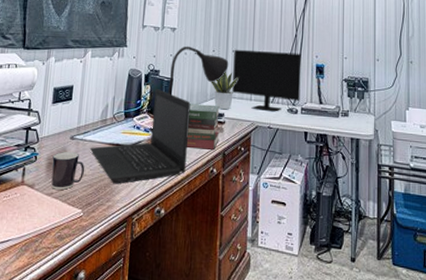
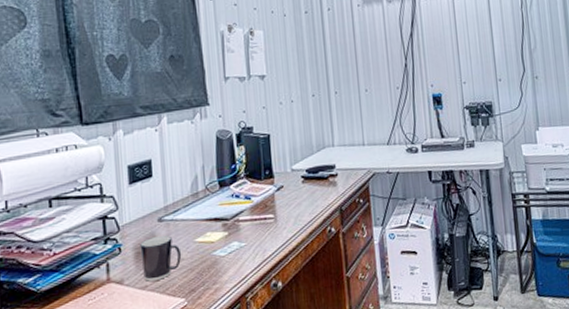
laptop: present [89,89,191,183] -> none [183,148,300,262]
desk lamp: present [149,46,229,131] -> none [250,94,333,198]
books: present [186,104,220,150] -> none [294,156,334,209]
potted plant: present [211,72,240,110] -> none [315,117,348,161]
monitor: present [232,49,301,112] -> none [337,84,419,156]

